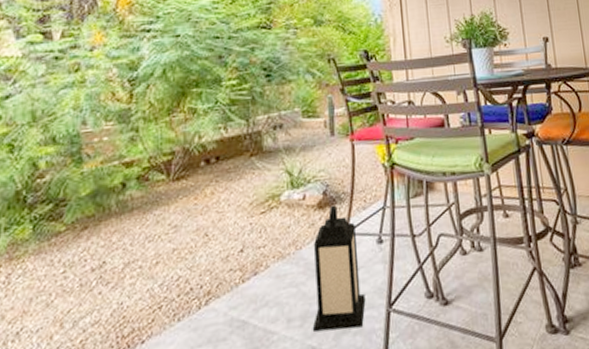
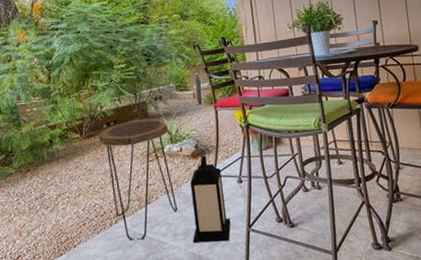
side table: none [194,153,294,331] -> present [99,118,177,241]

